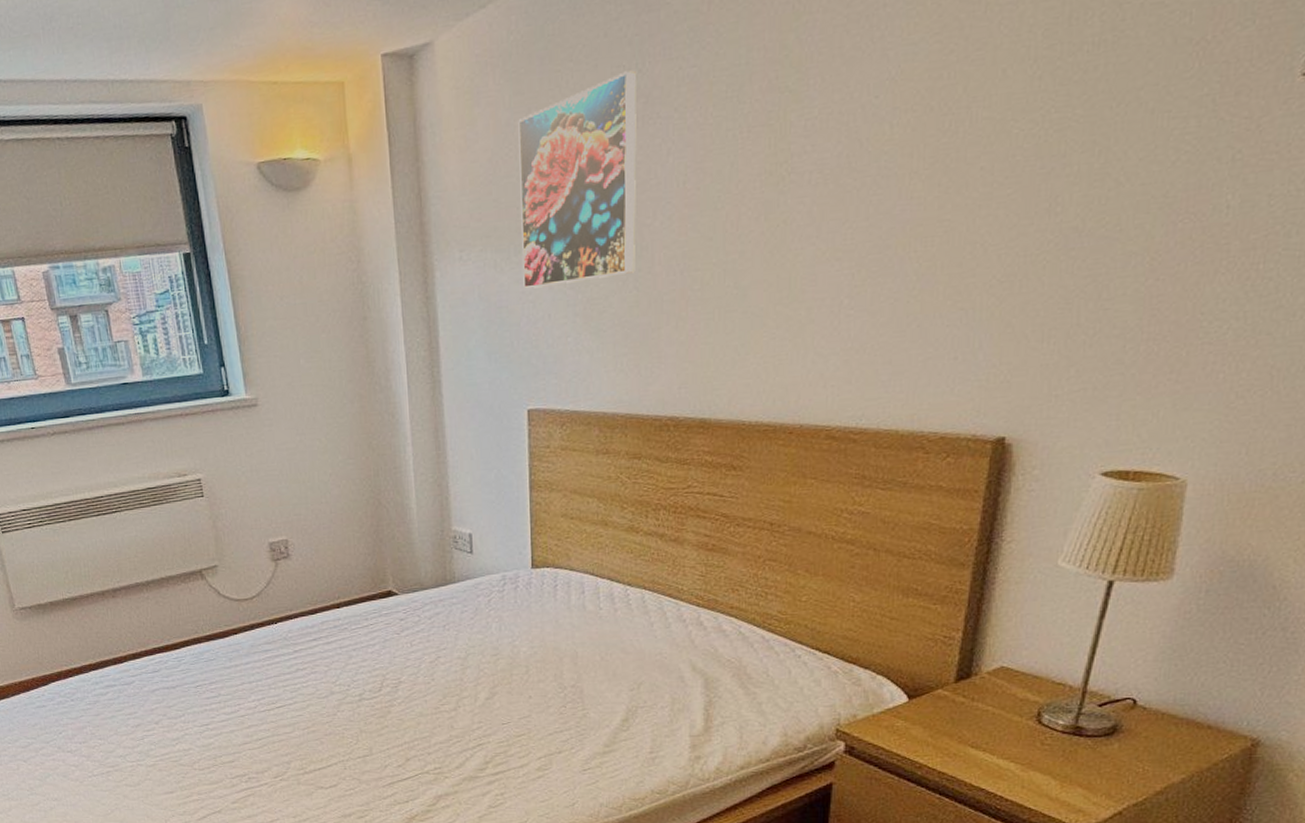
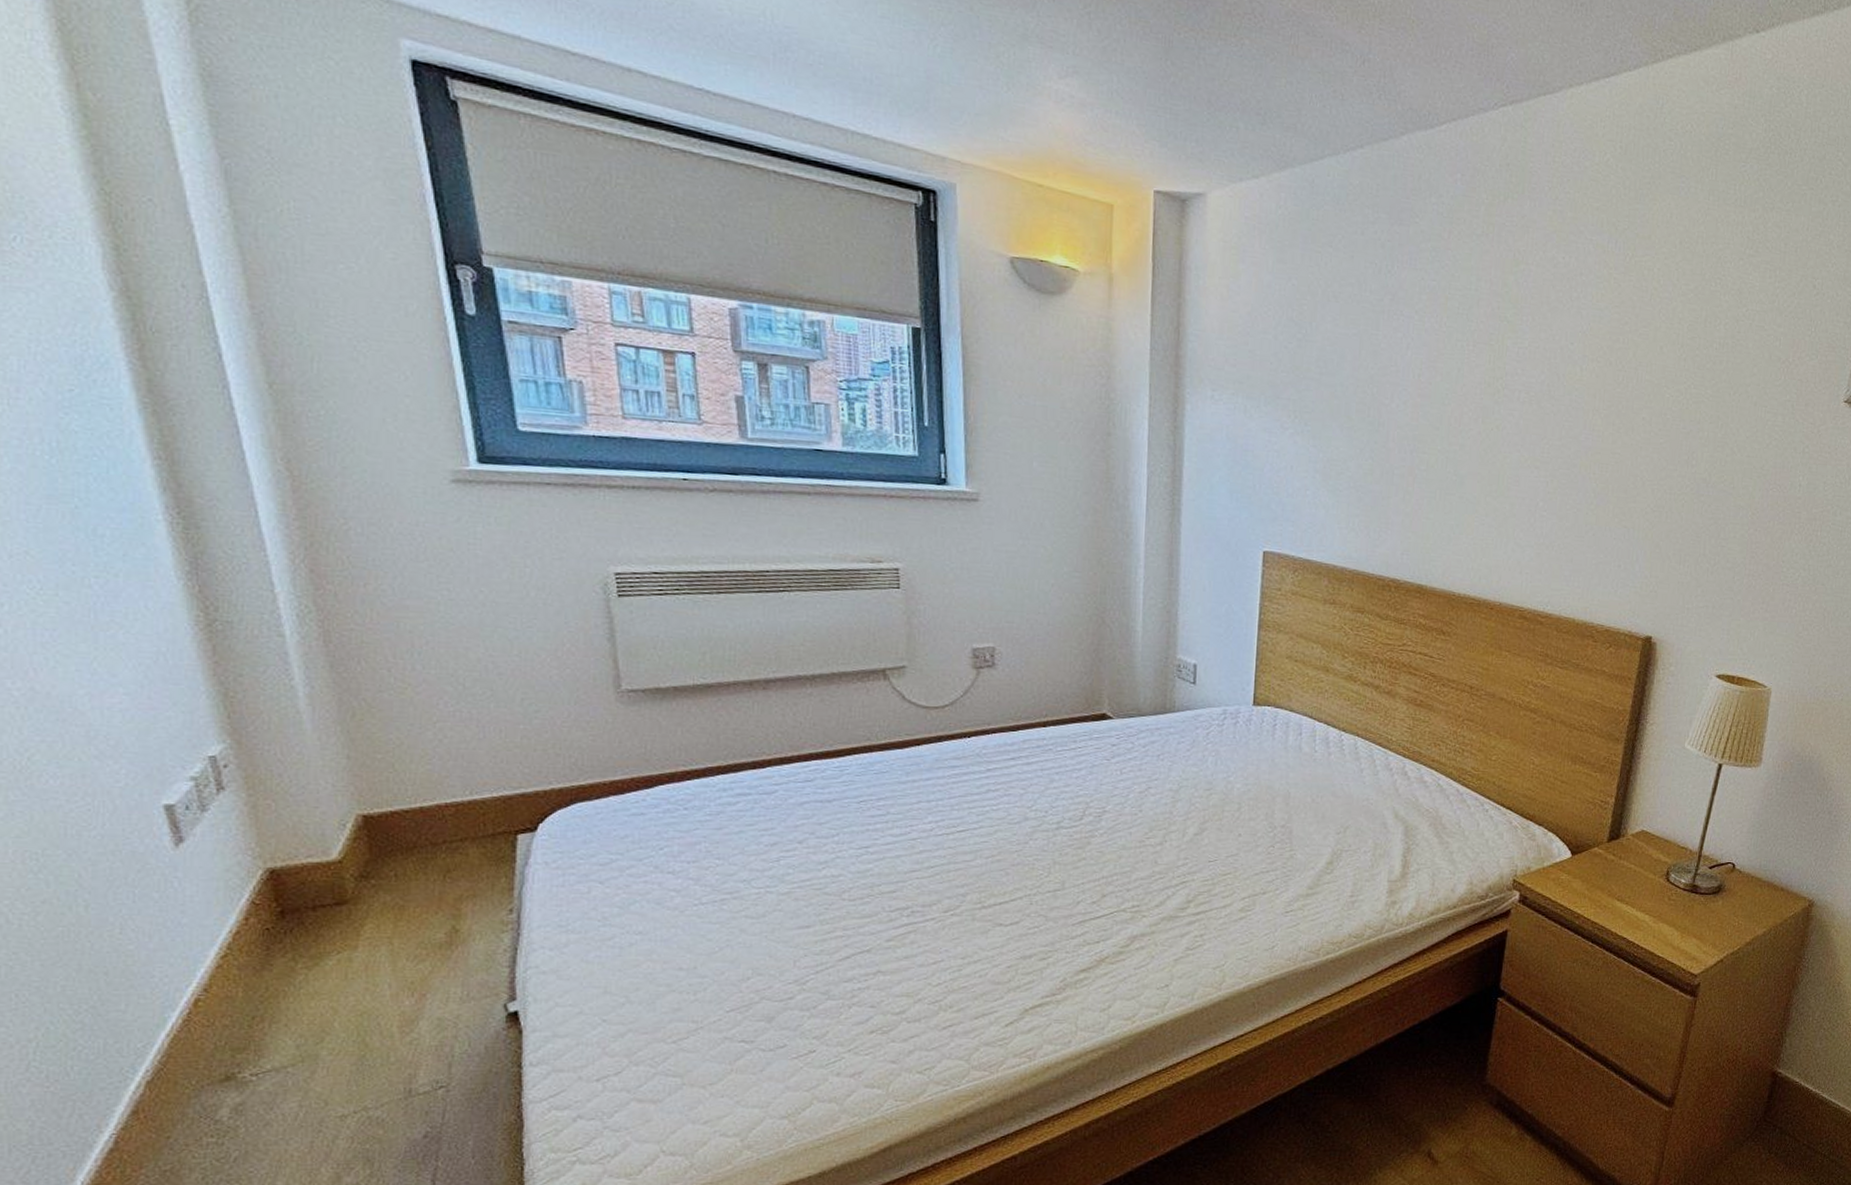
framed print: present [518,70,637,289] -> none [1270,268,1387,444]

